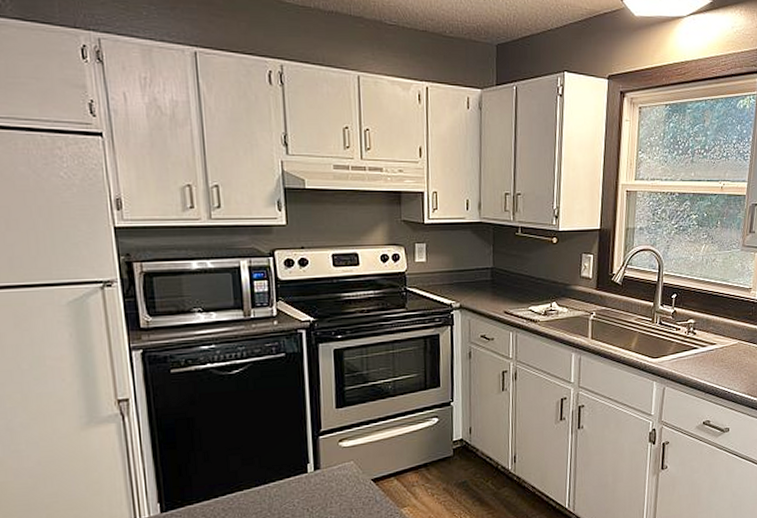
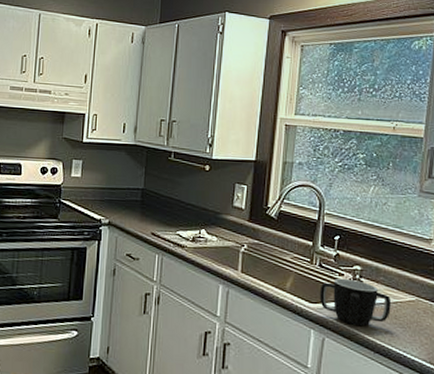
mug: none [660,332,718,372] -> present [319,278,391,326]

